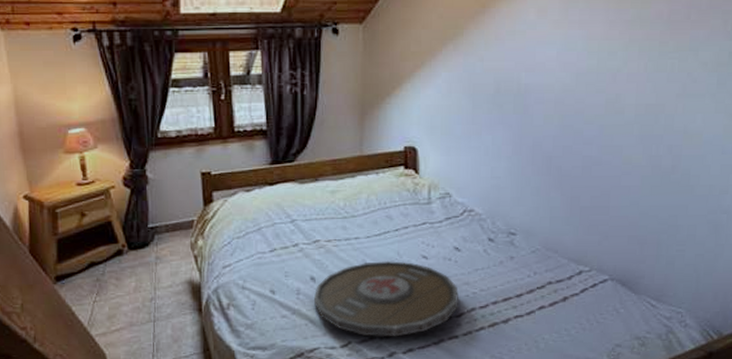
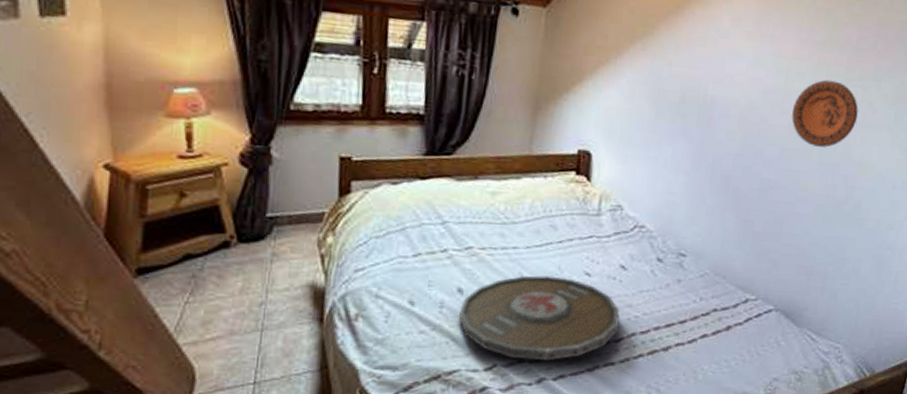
decorative plate: none [607,55,678,121] -> present [791,79,859,148]

